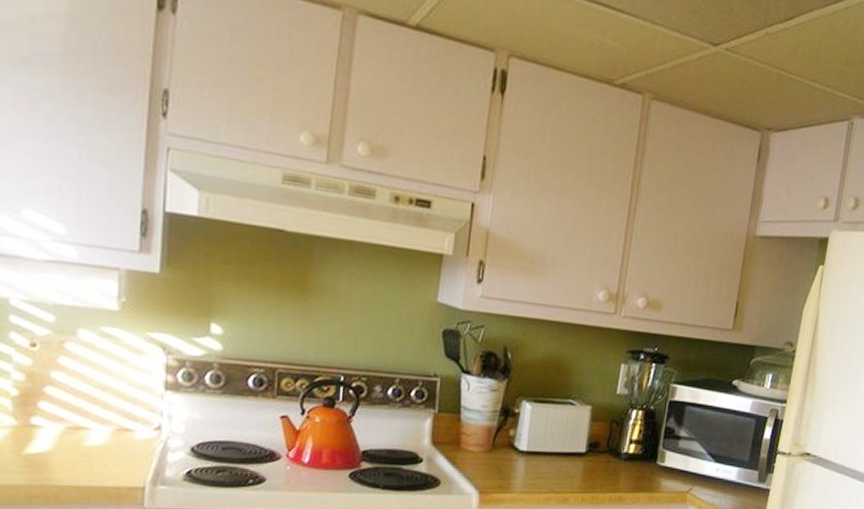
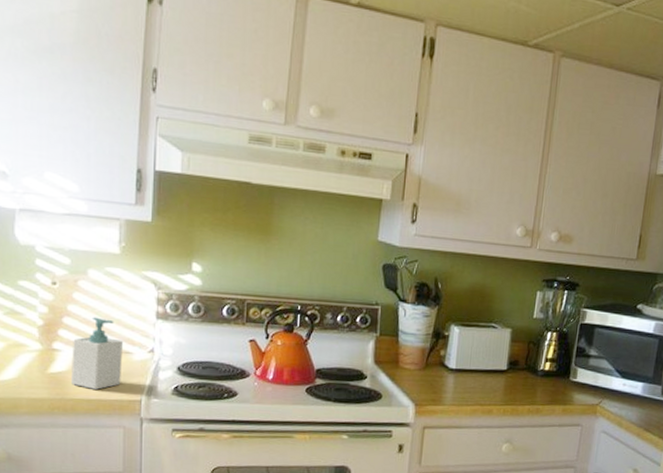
soap bottle: none [55,386,122,474] -> present [72,317,123,390]

